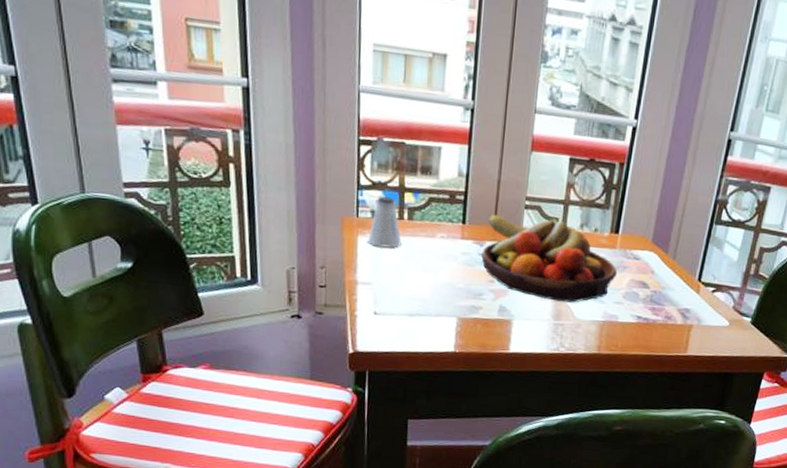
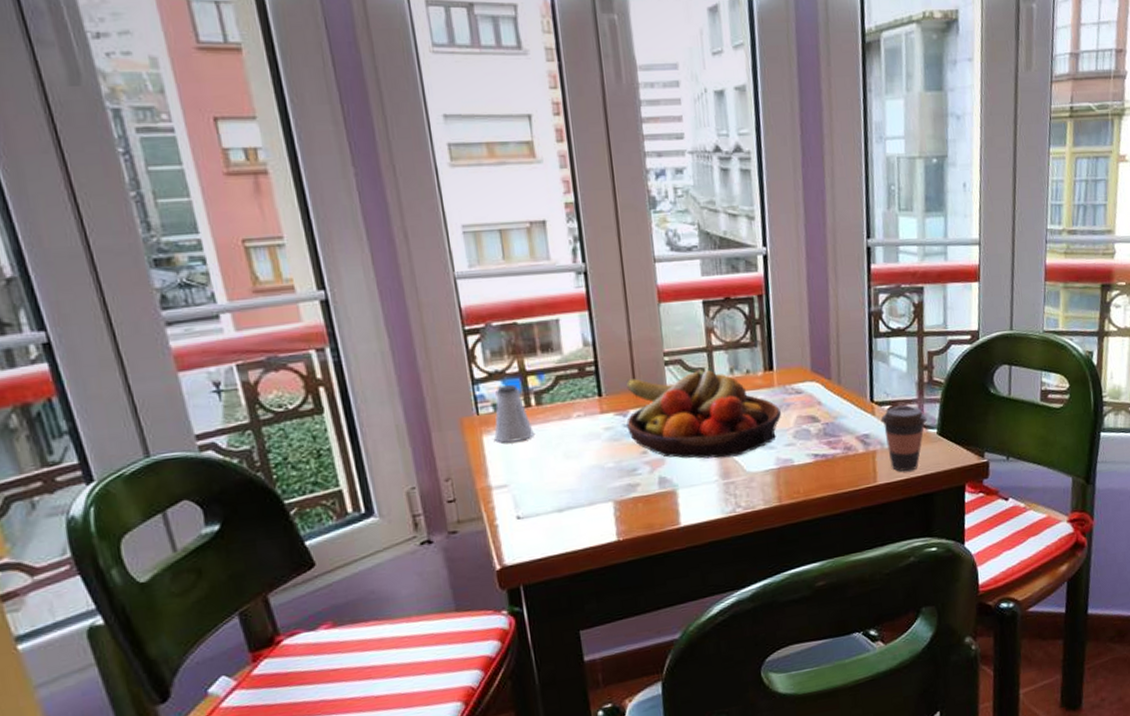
coffee cup: none [702,290,745,350] -> present [880,405,928,472]

